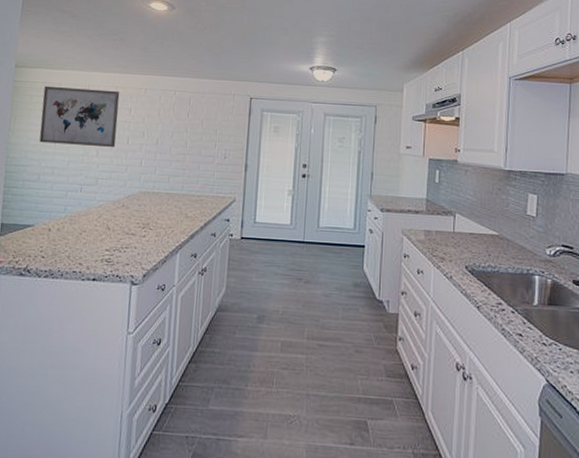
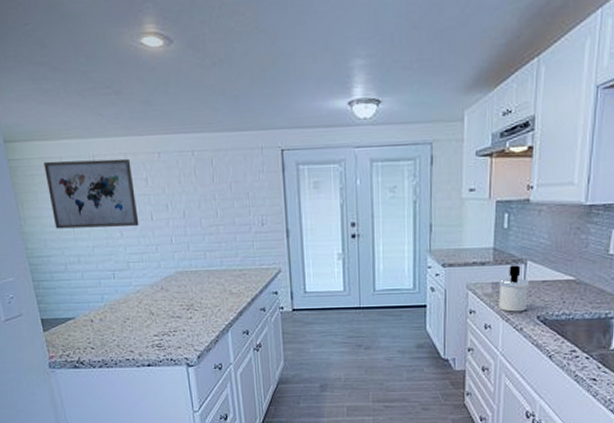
soap dispenser: none [430,216,458,261] -> present [498,265,530,312]

